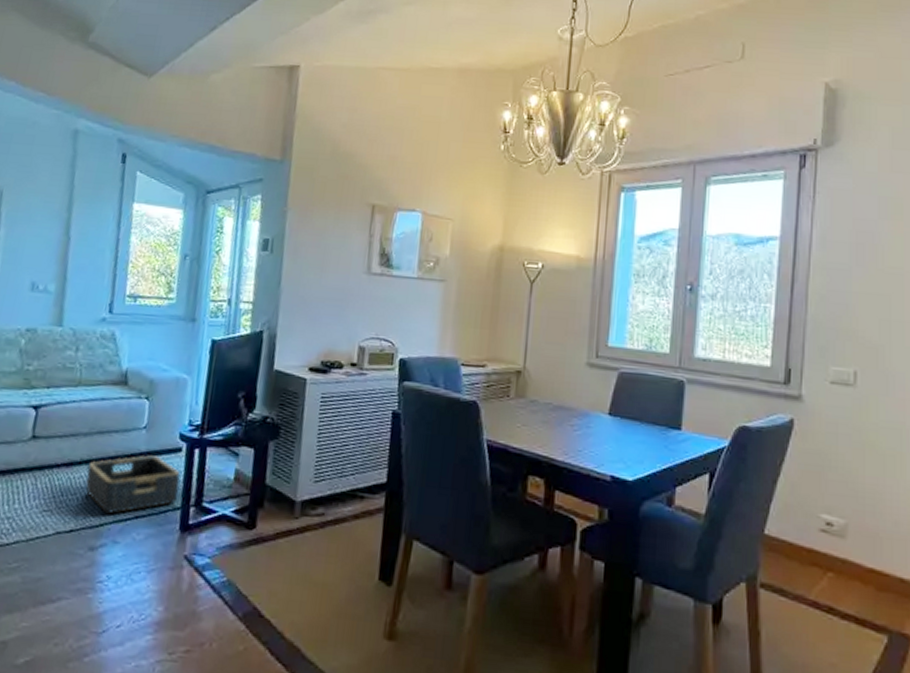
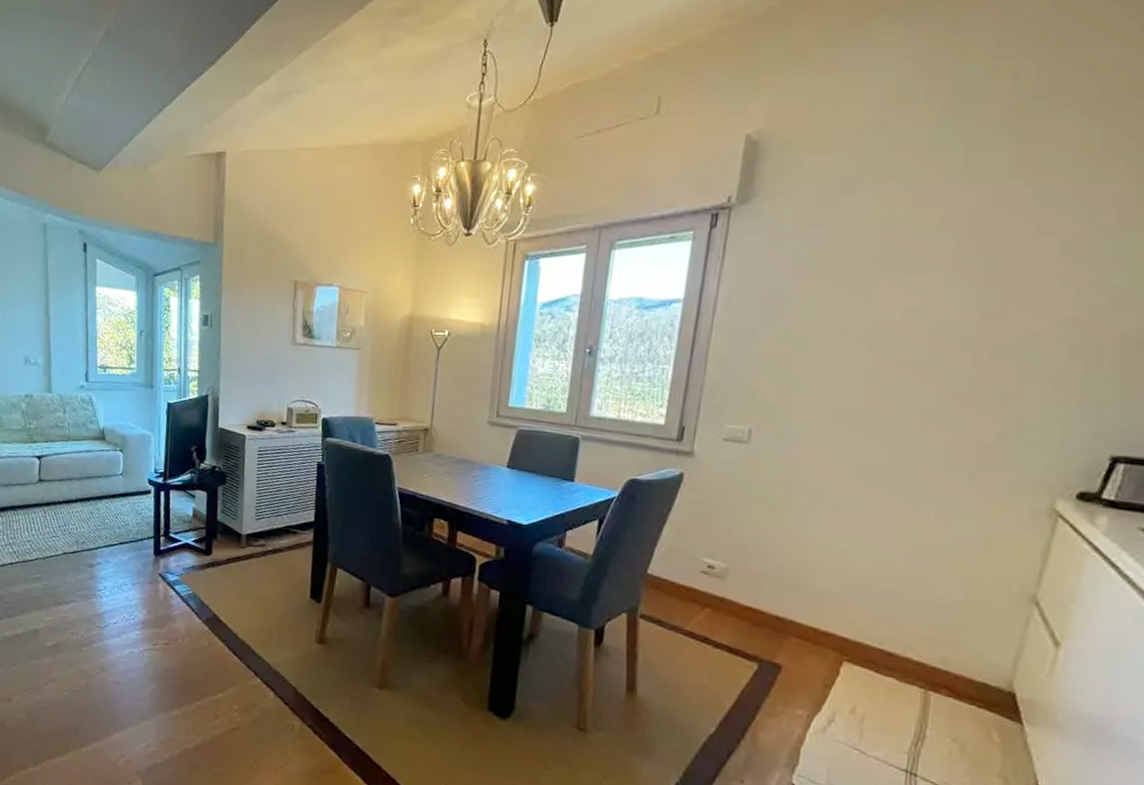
basket: present [86,455,181,514] -> none [81,496,151,540]

